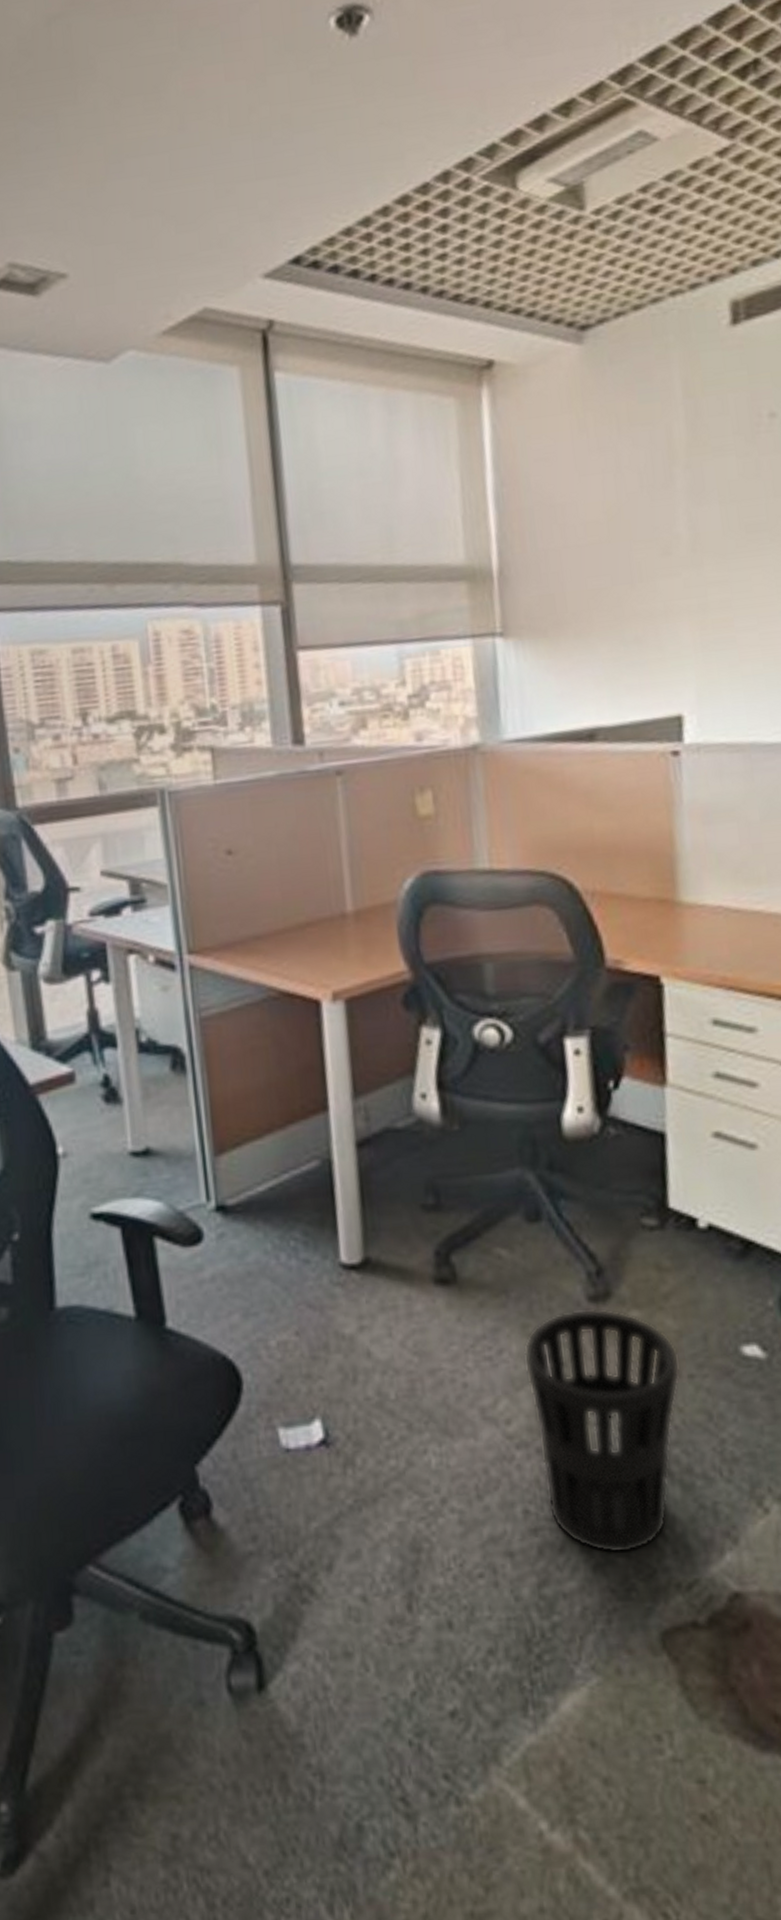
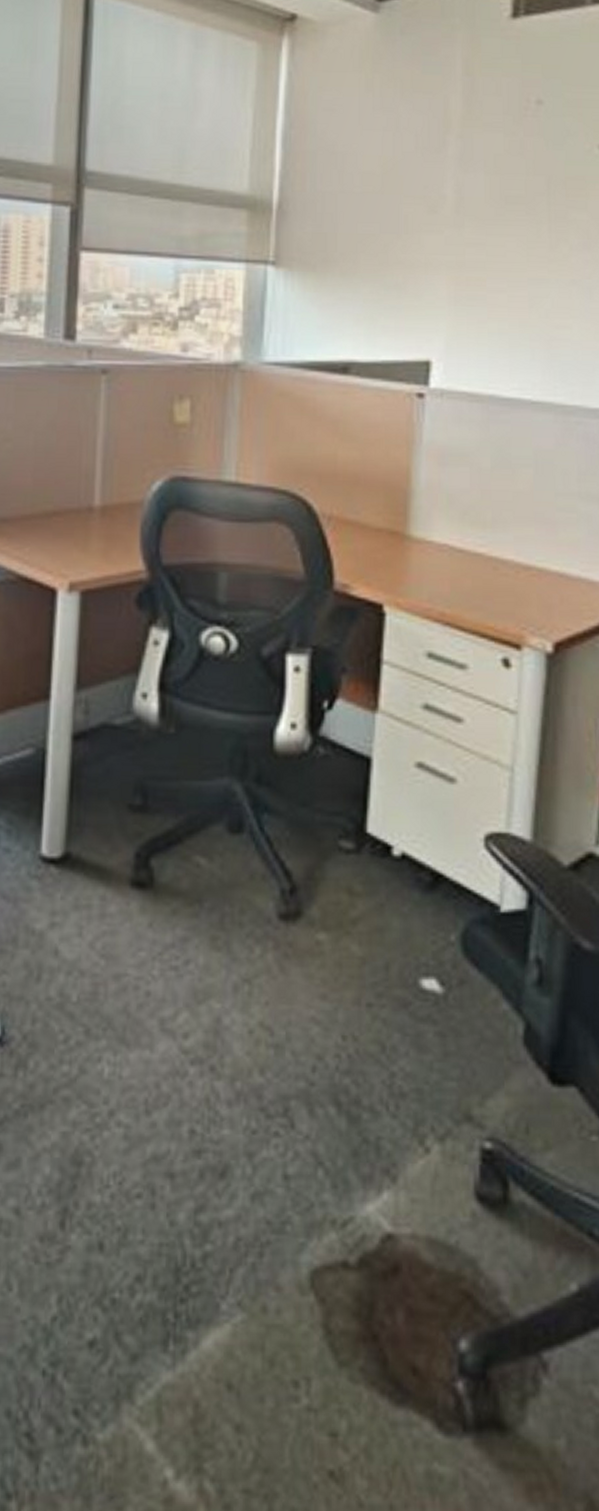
wastebasket: present [523,1308,680,1554] -> none [209,926,360,1184]

